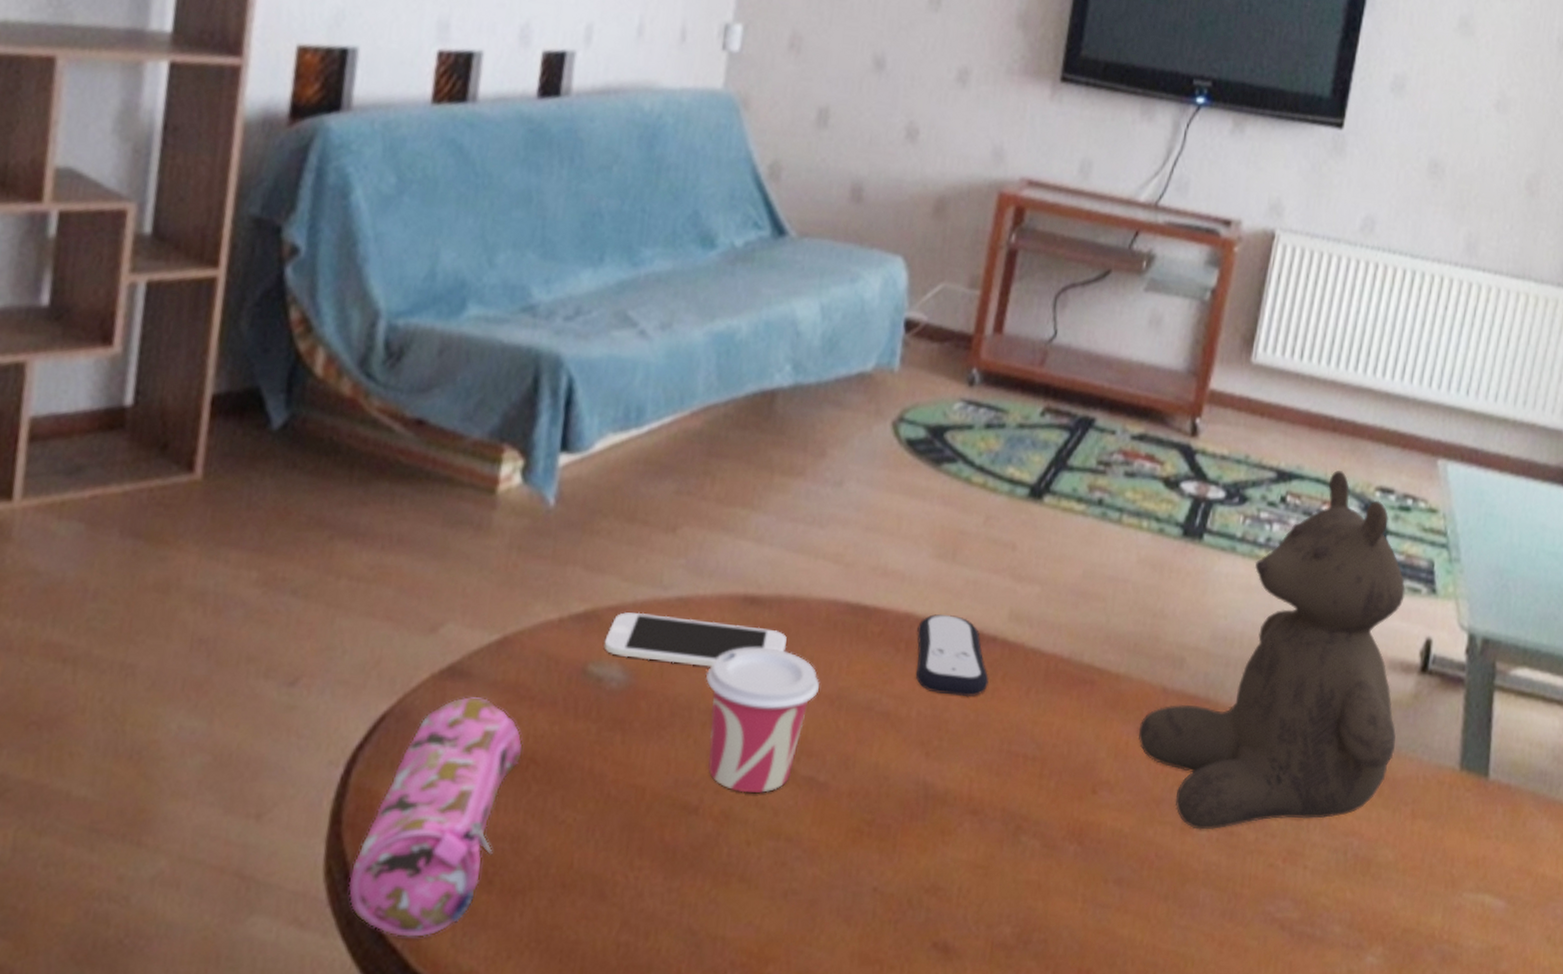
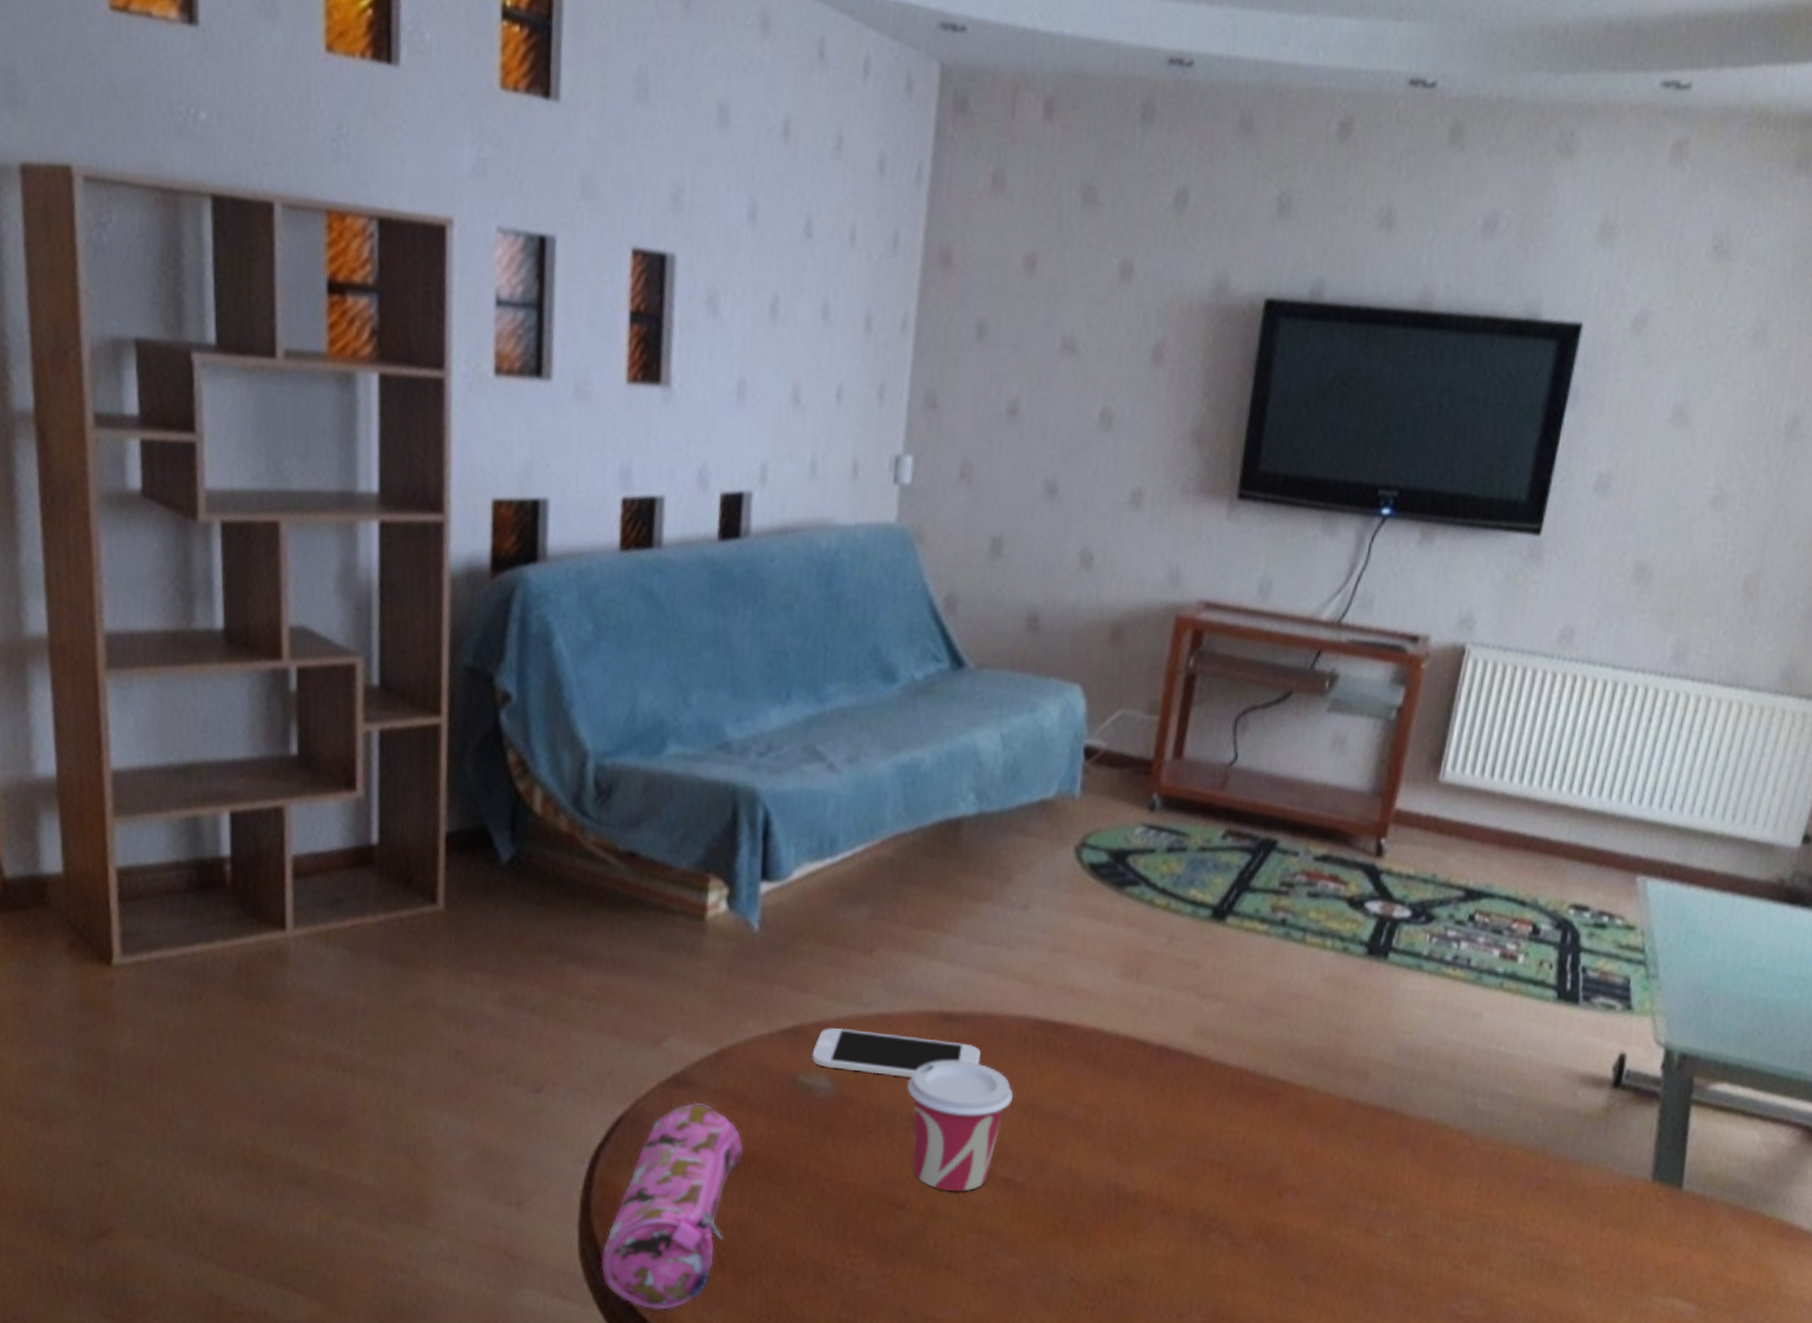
remote control: present [915,614,989,697] -> none [1104,1030,1176,1107]
teddy bear: present [1138,470,1405,830] -> none [1323,888,1599,1233]

